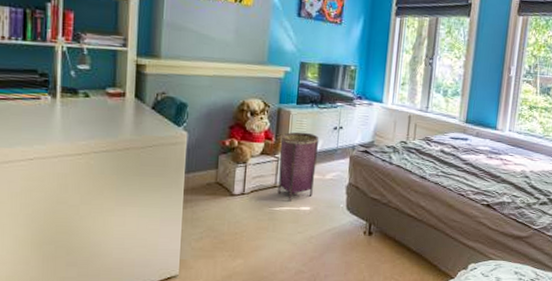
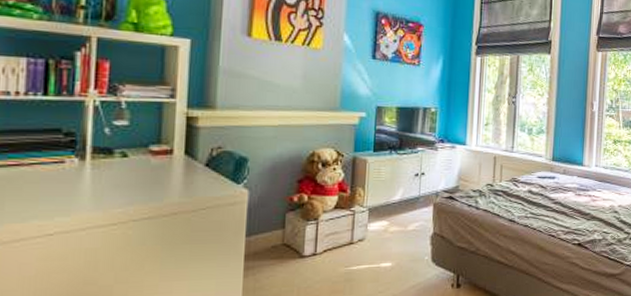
woven basket: present [278,131,319,202] -> none [354,181,400,259]

